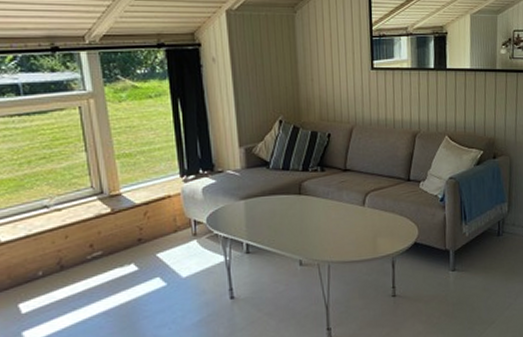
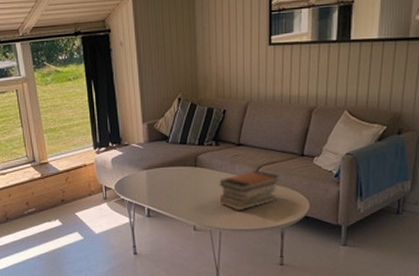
book stack: none [326,196,388,241] -> present [219,170,280,211]

